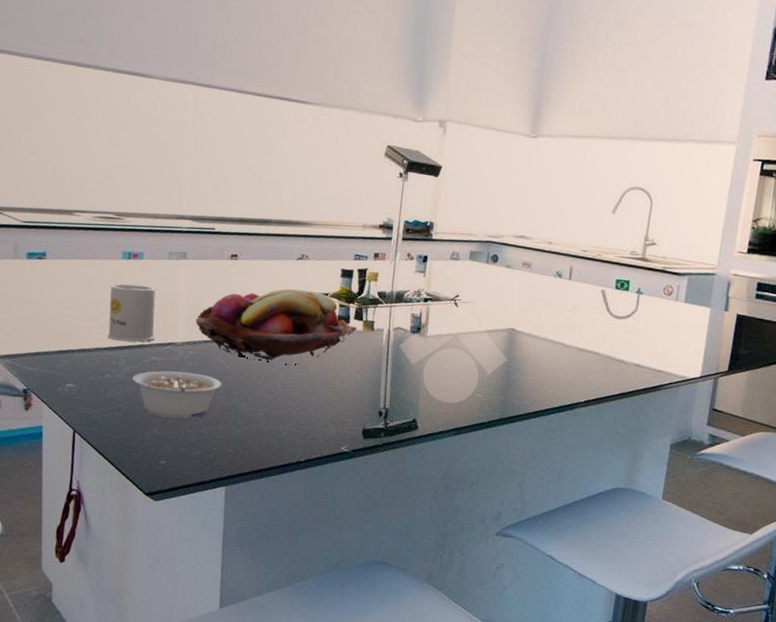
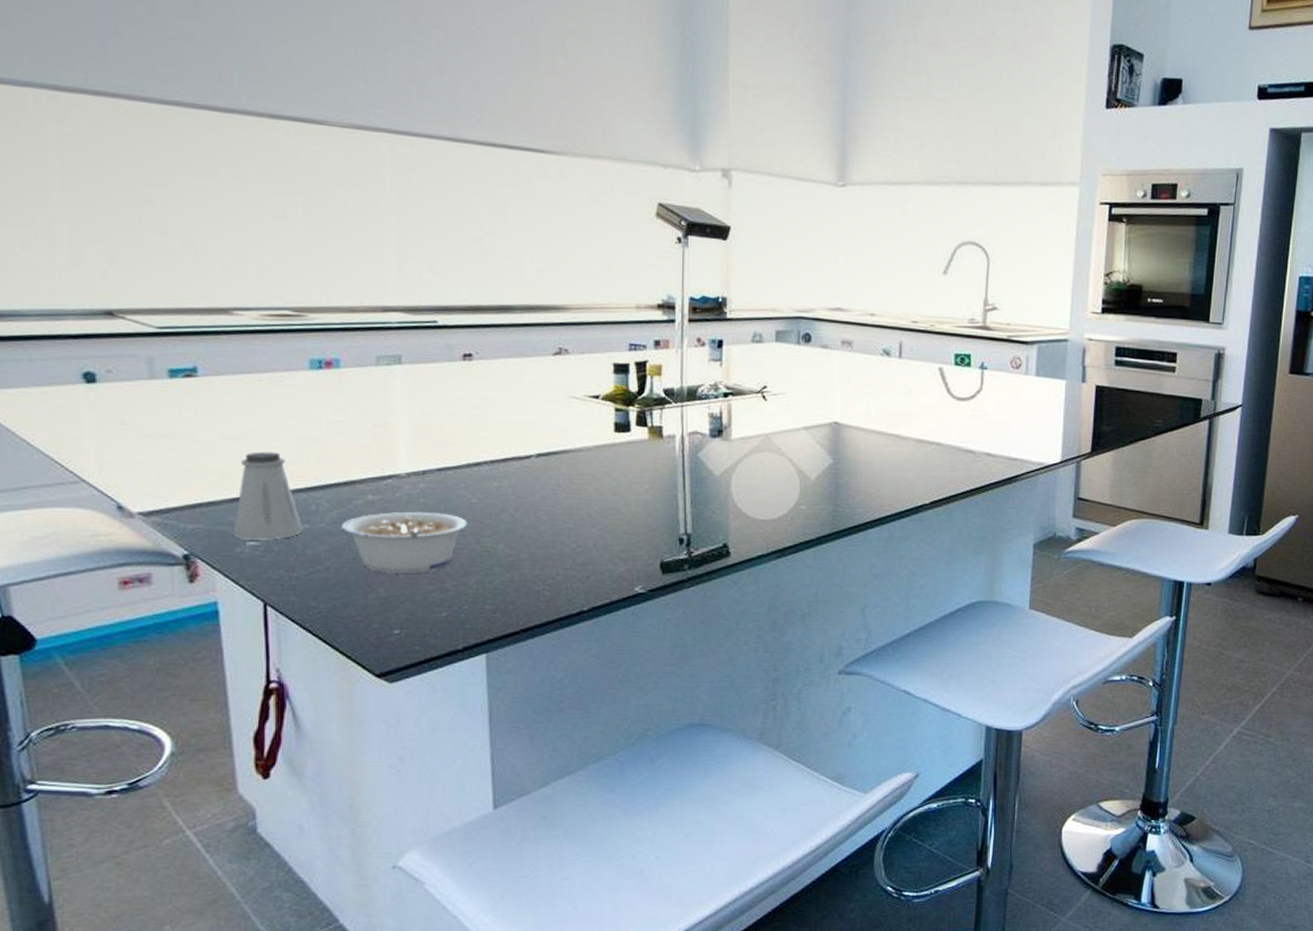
saltshaker: none [58,317,106,384] -> present [233,451,303,540]
mug: present [107,283,156,343] -> none [297,401,367,479]
fruit basket: present [195,288,357,365] -> none [422,392,641,490]

